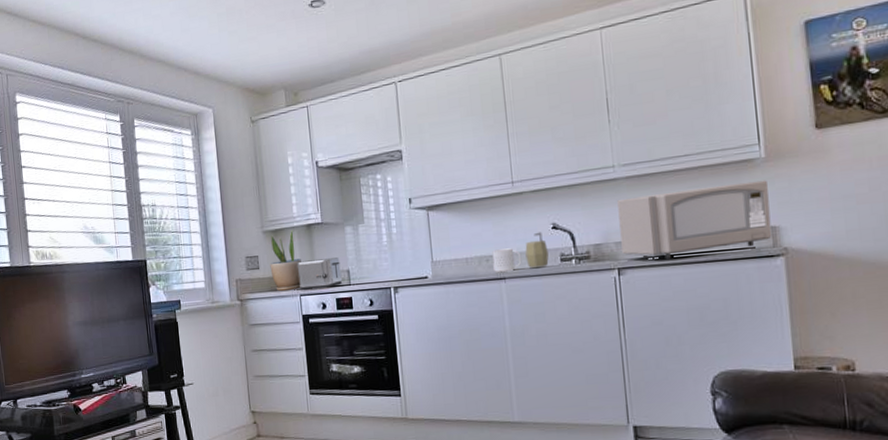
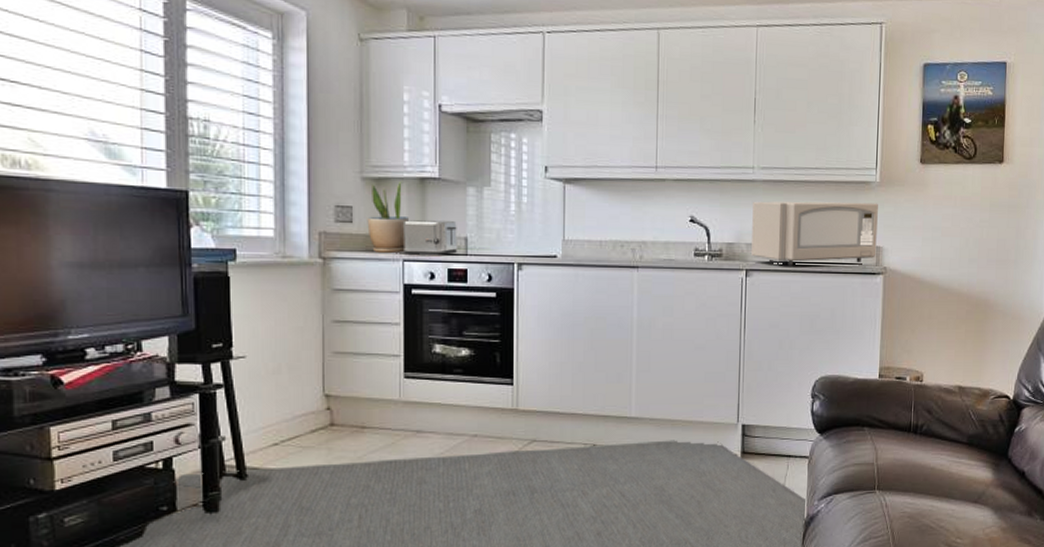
mug: present [492,248,522,272] -> none [627,235,657,260]
soap dispenser: present [525,231,549,269] -> none [661,223,683,261]

